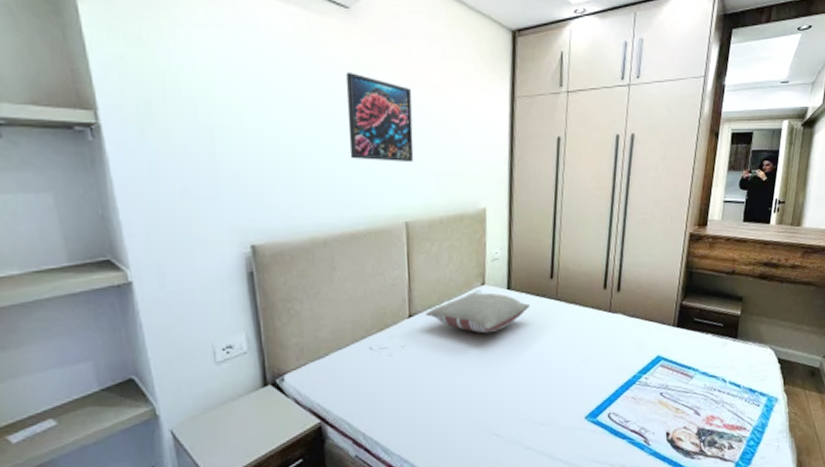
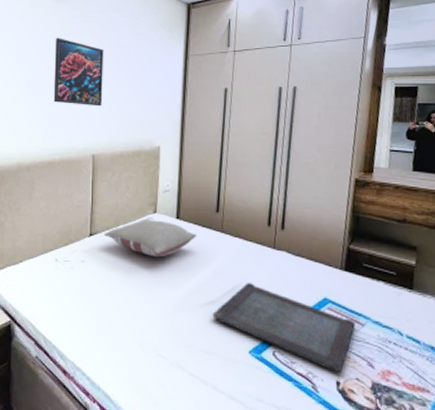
serving tray: none [548,349,685,425] -> present [212,283,355,373]

